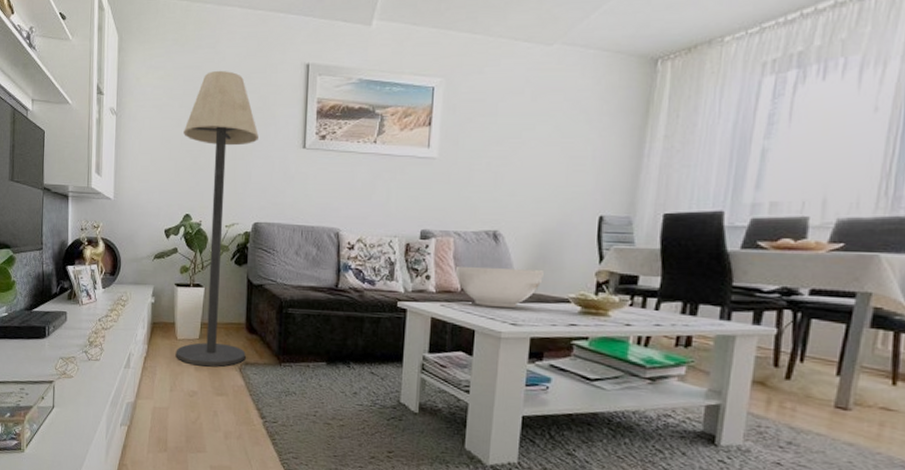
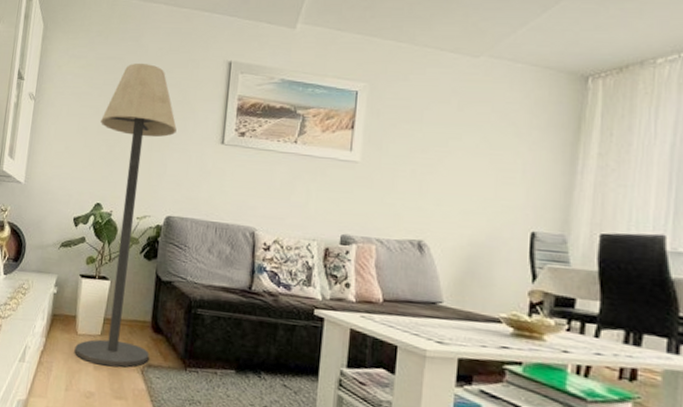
bowl: present [455,266,544,309] -> none [376,275,472,325]

